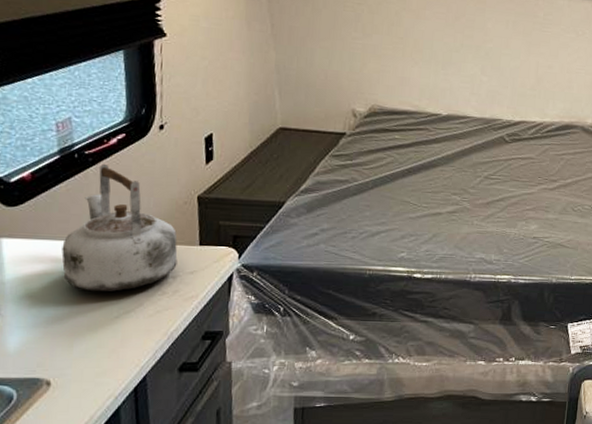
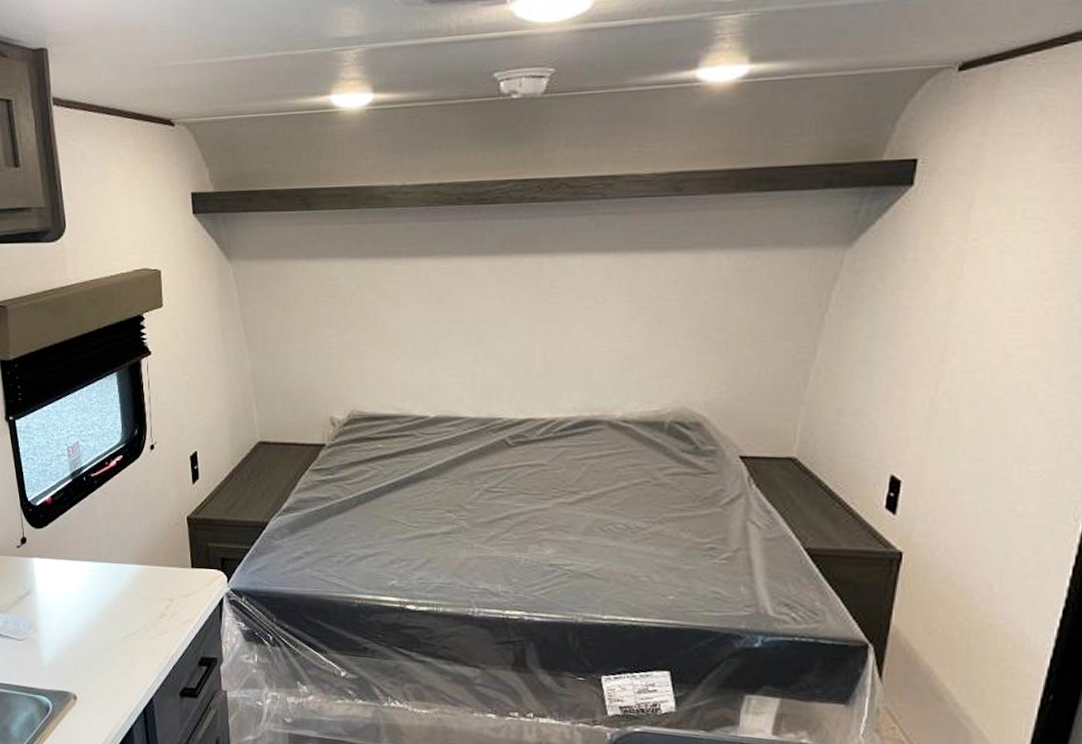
kettle: present [61,163,178,291] -> none [78,485,173,612]

